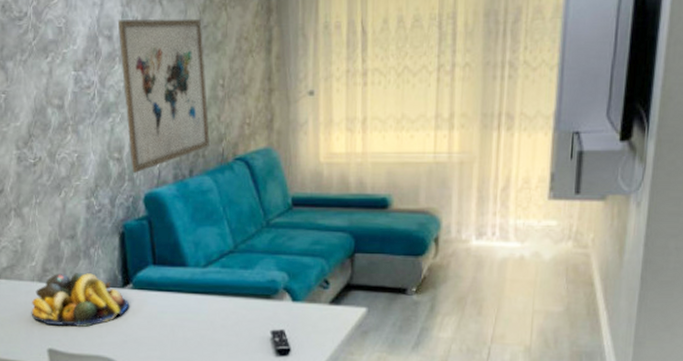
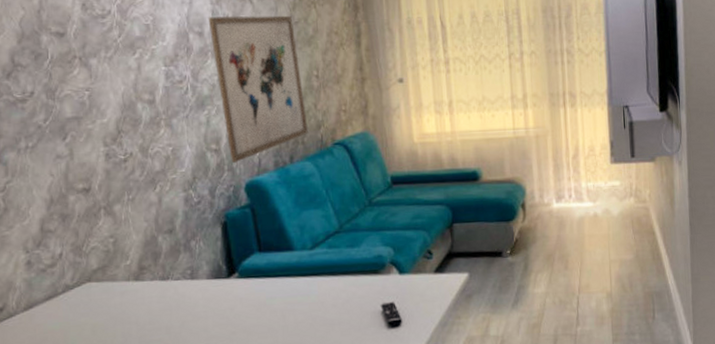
fruit bowl: present [31,272,129,328] -> none [127,266,235,325]

